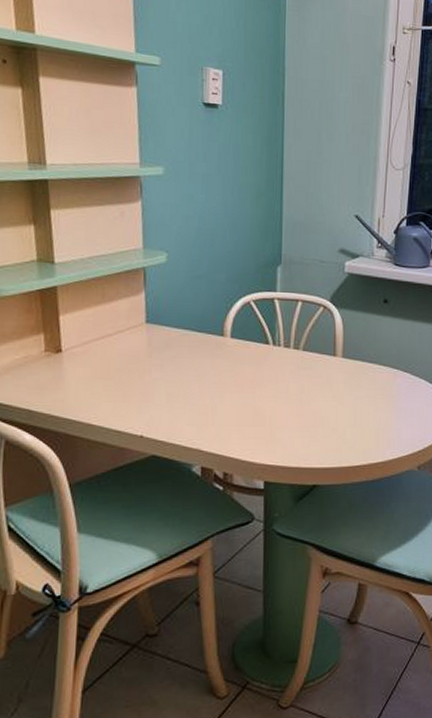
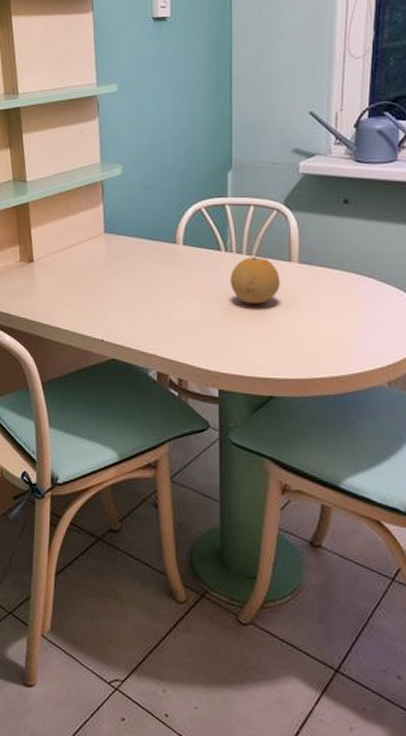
fruit: none [277,351,325,397] -> present [230,257,280,305]

